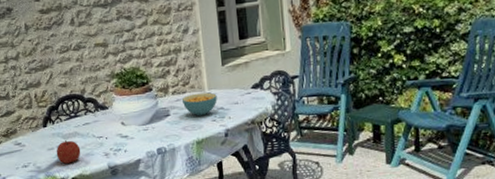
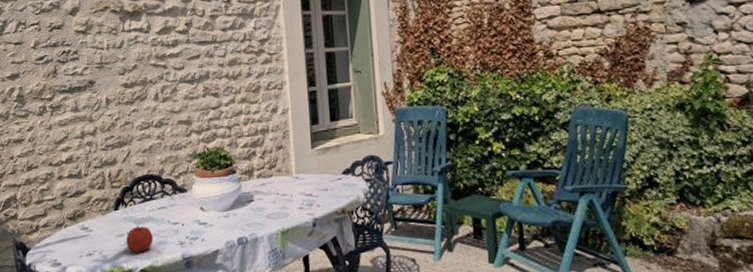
cereal bowl: present [181,92,217,116] -> none [267,177,306,203]

